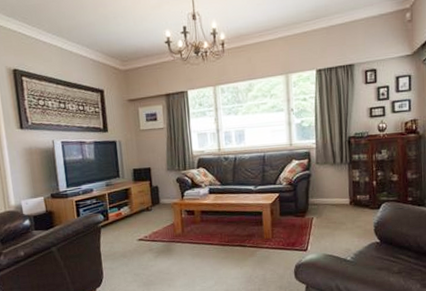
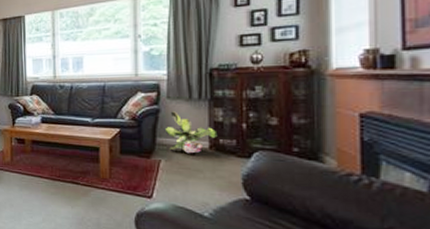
decorative plant: none [315,175,356,210] -> present [164,111,218,154]

